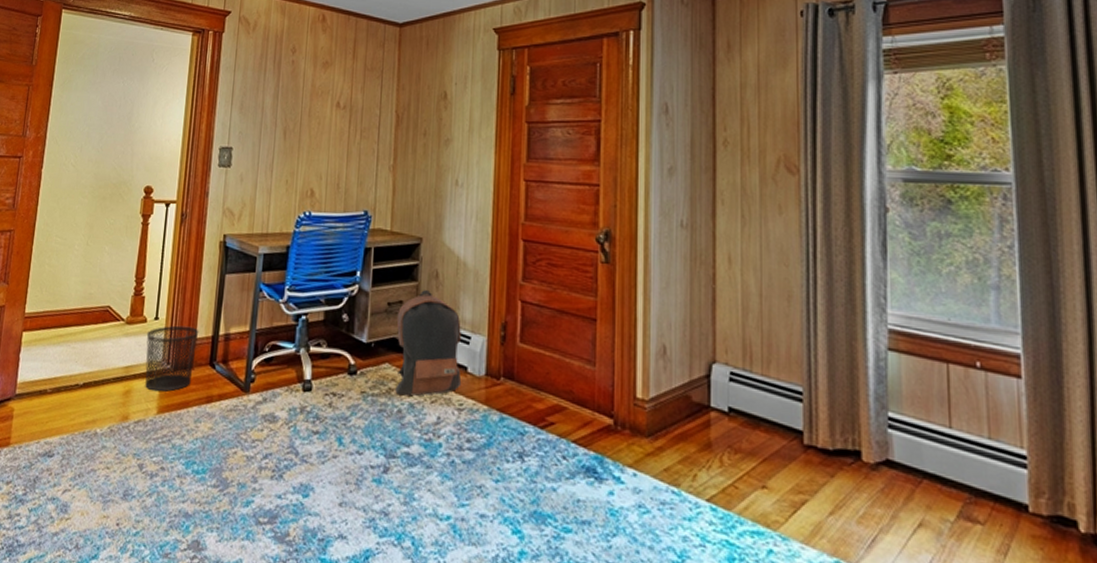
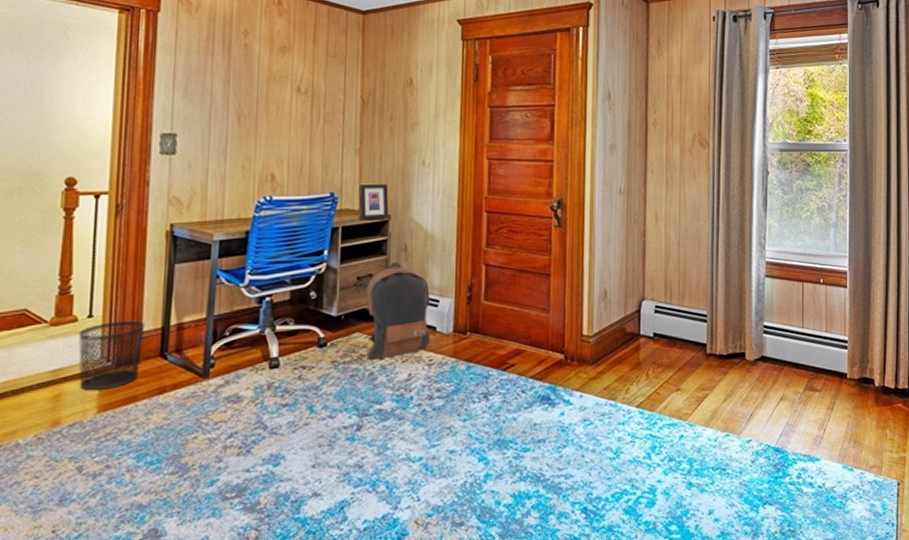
picture frame: none [391,202,421,242] -> present [358,183,389,220]

